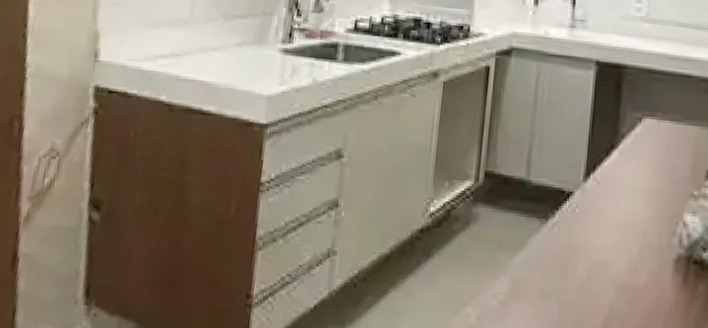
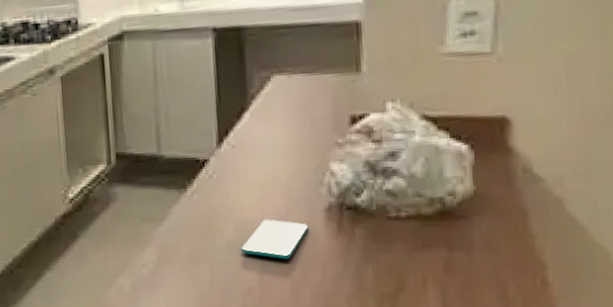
smartphone: none [590,262,657,308] -> present [240,219,309,259]

